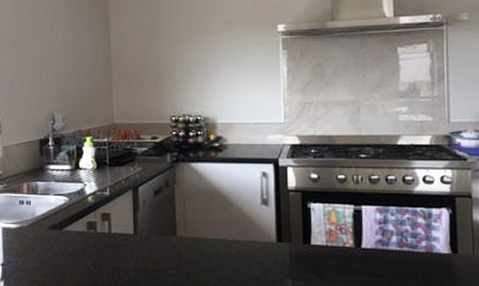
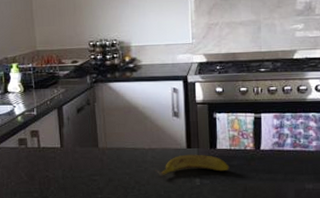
banana: none [240,249,326,273] -> present [155,154,230,175]

